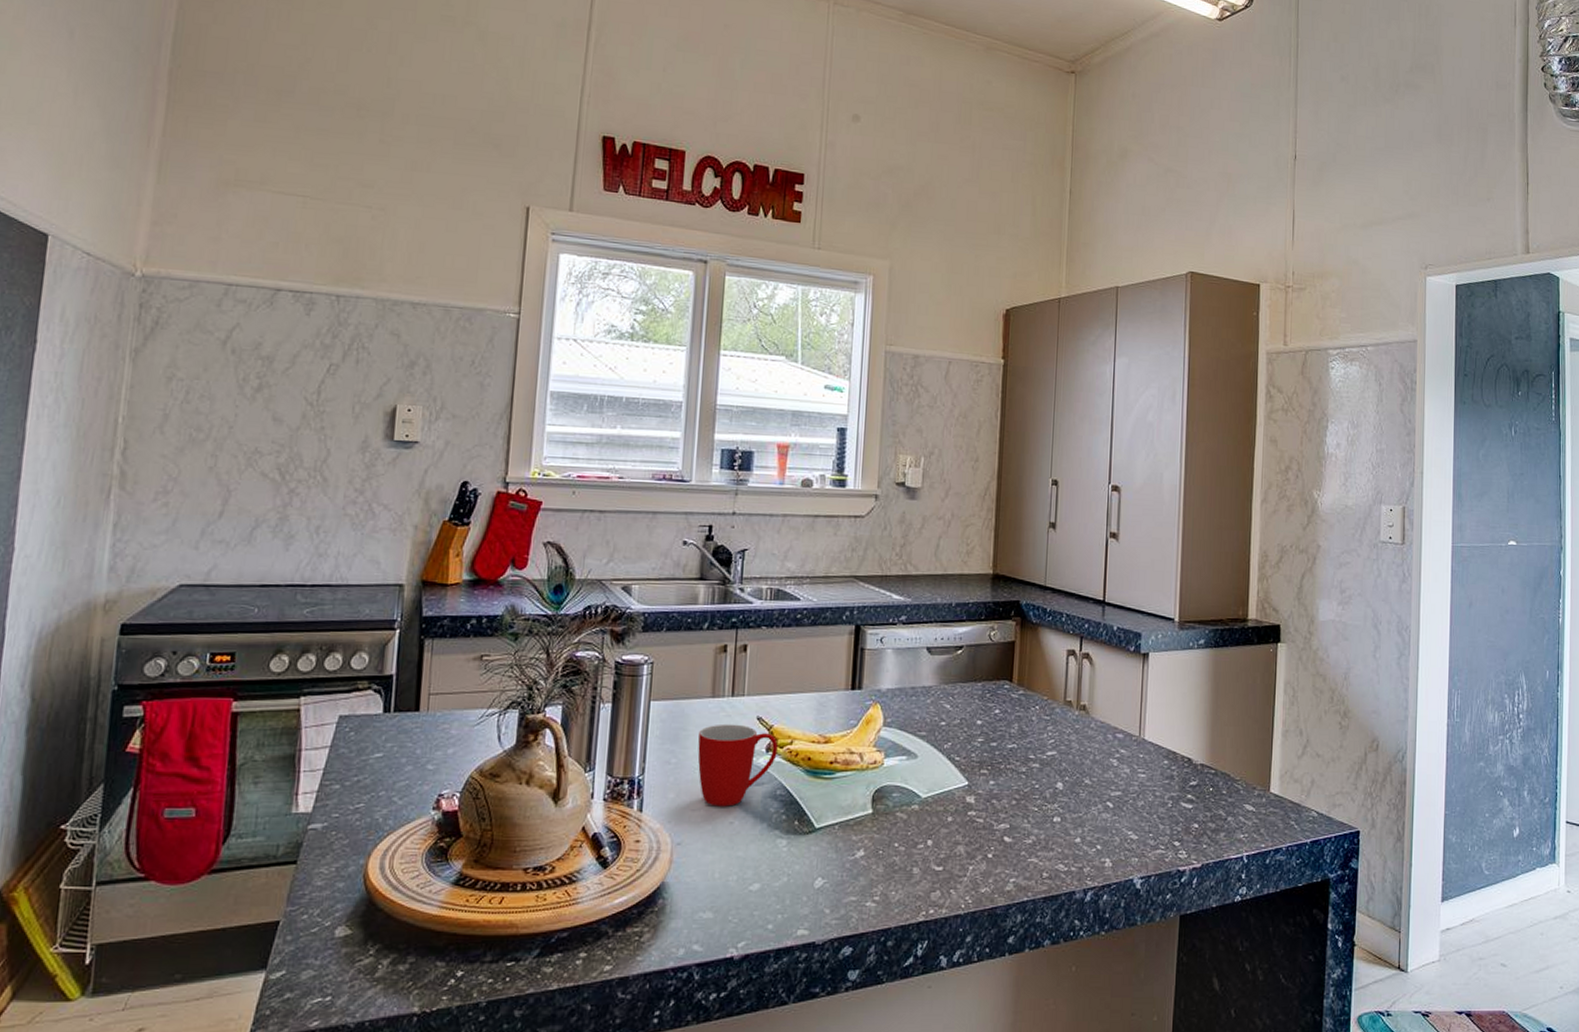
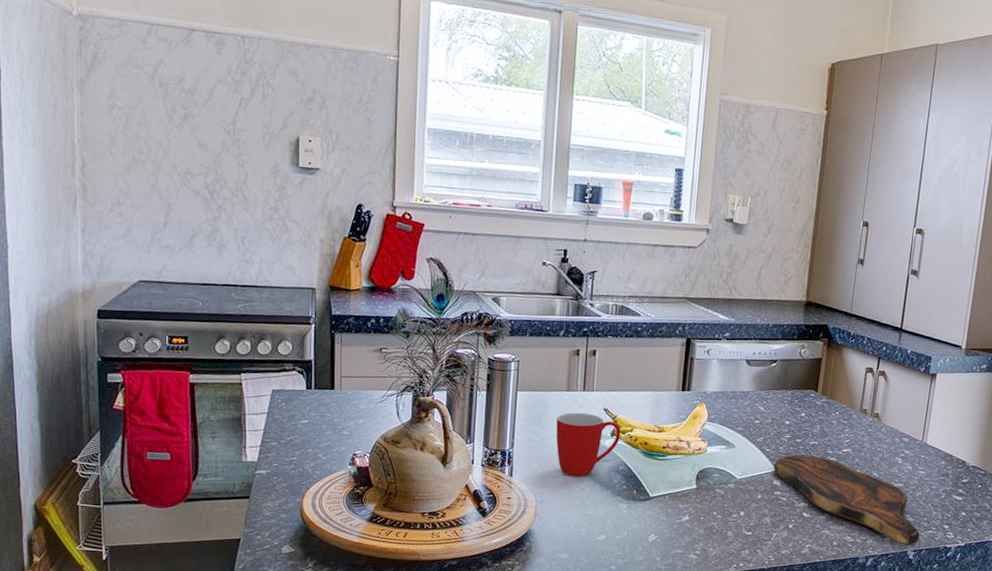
cutting board: none [965,762,1146,871] -> present [773,455,920,545]

